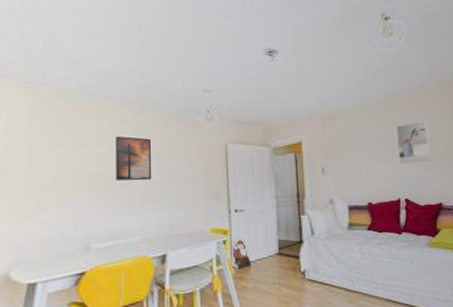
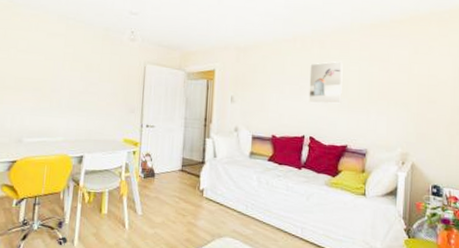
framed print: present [116,136,152,181] -> none [48,47,81,89]

